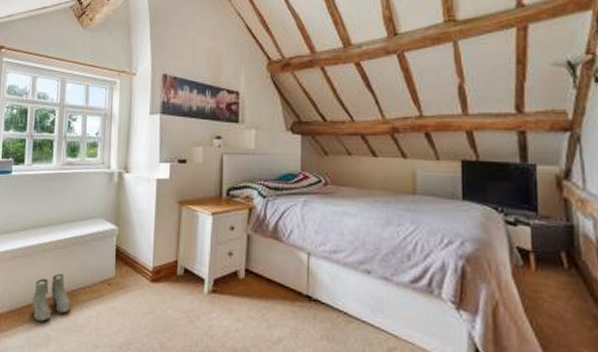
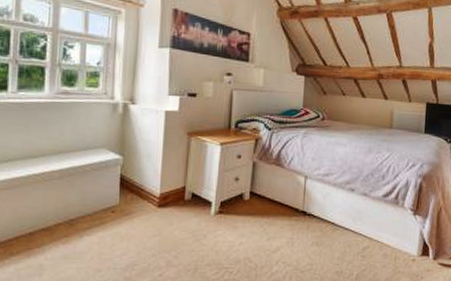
boots: present [32,273,71,322] -> none [21,204,69,252]

